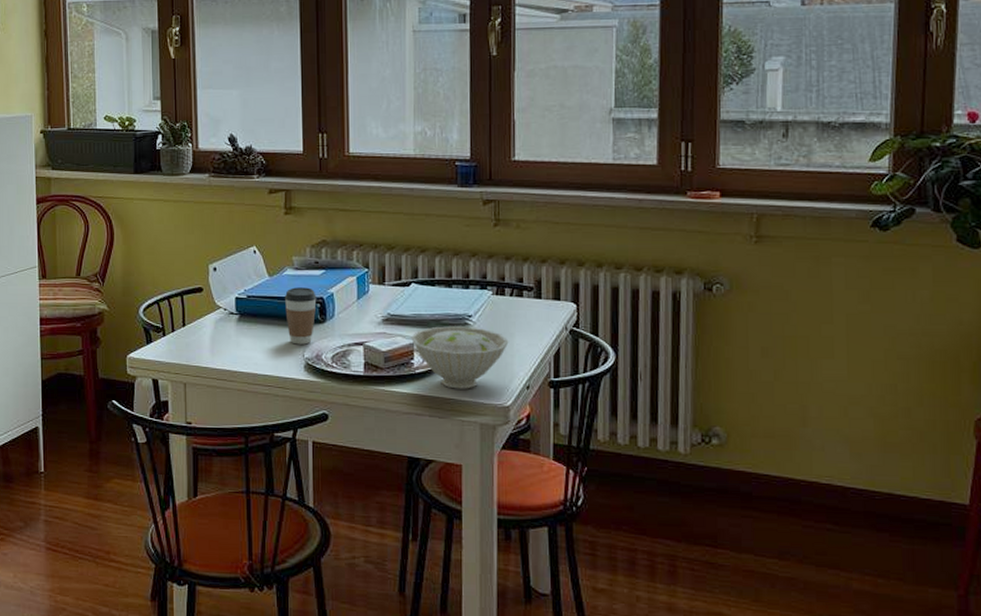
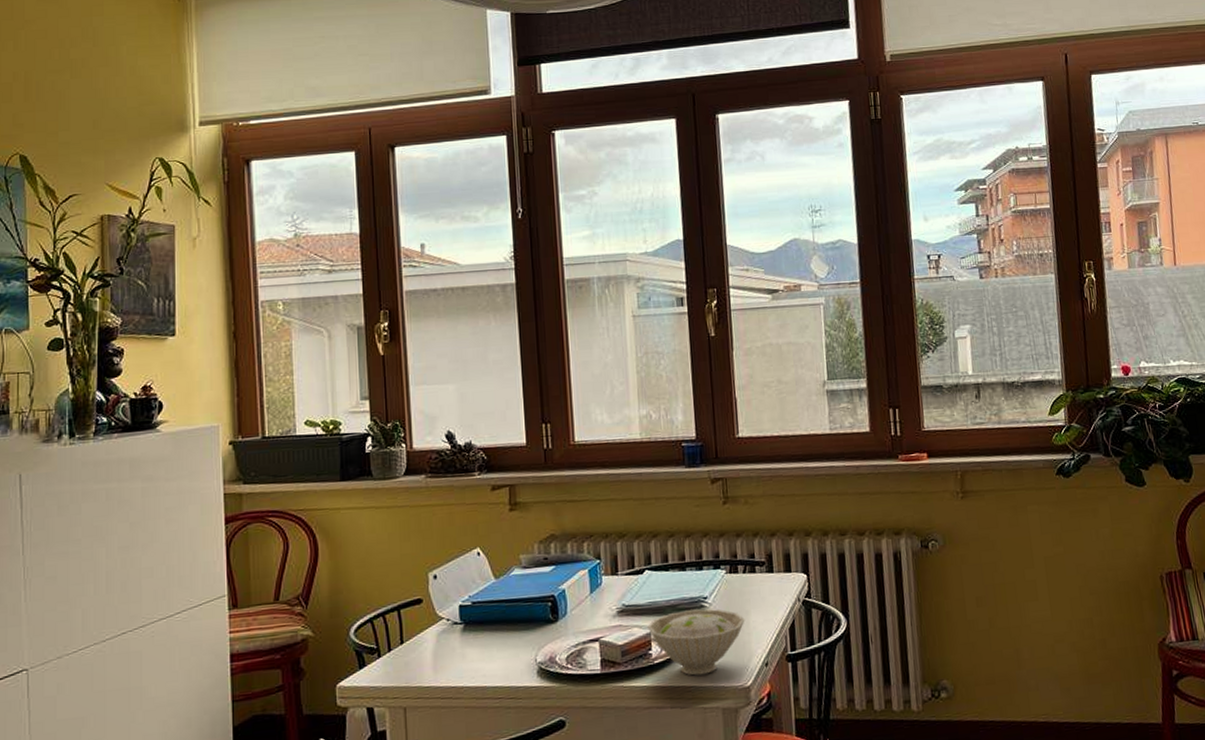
coffee cup: present [284,287,317,345] -> none [512,586,548,649]

